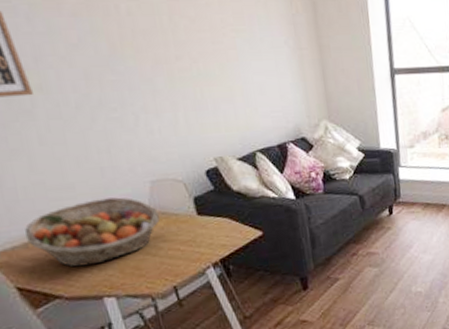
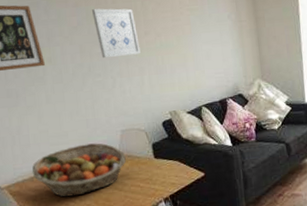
wall art: none [97,21,171,88] -> present [91,8,141,59]

